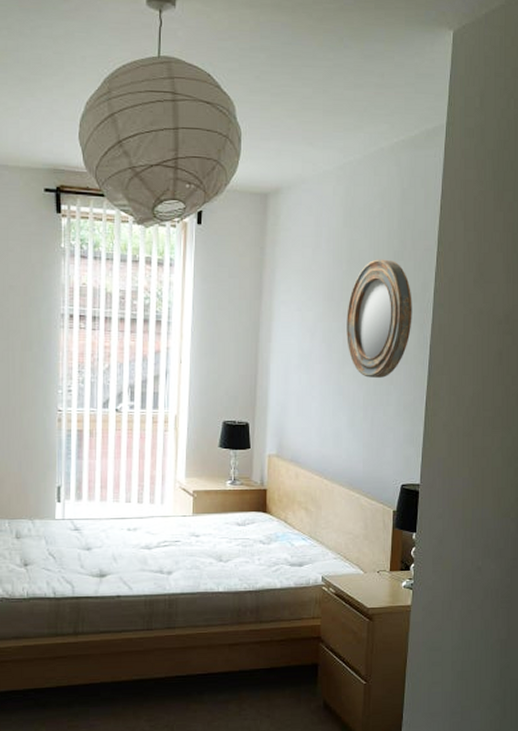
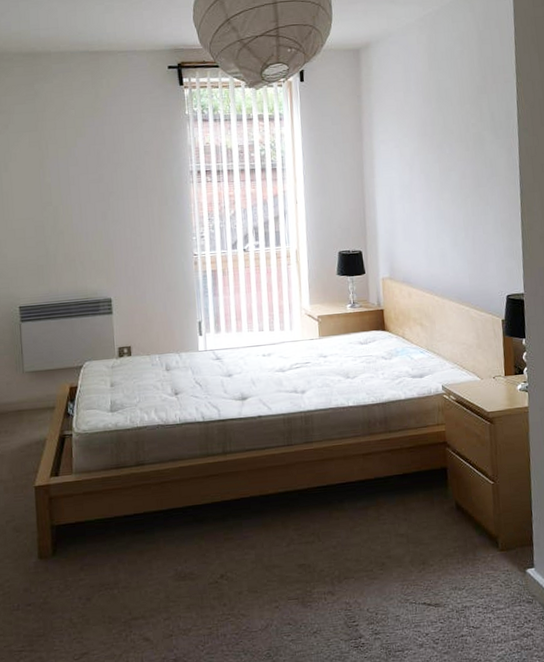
home mirror: present [346,259,412,378] -> none [440,94,501,201]

